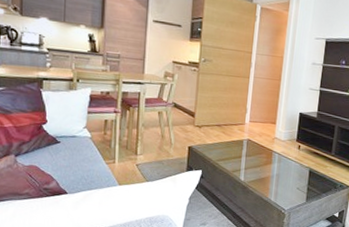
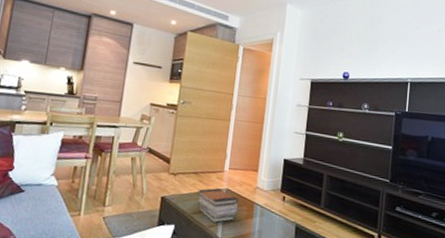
book stack: none [221,138,258,168] -> present [197,188,238,223]

